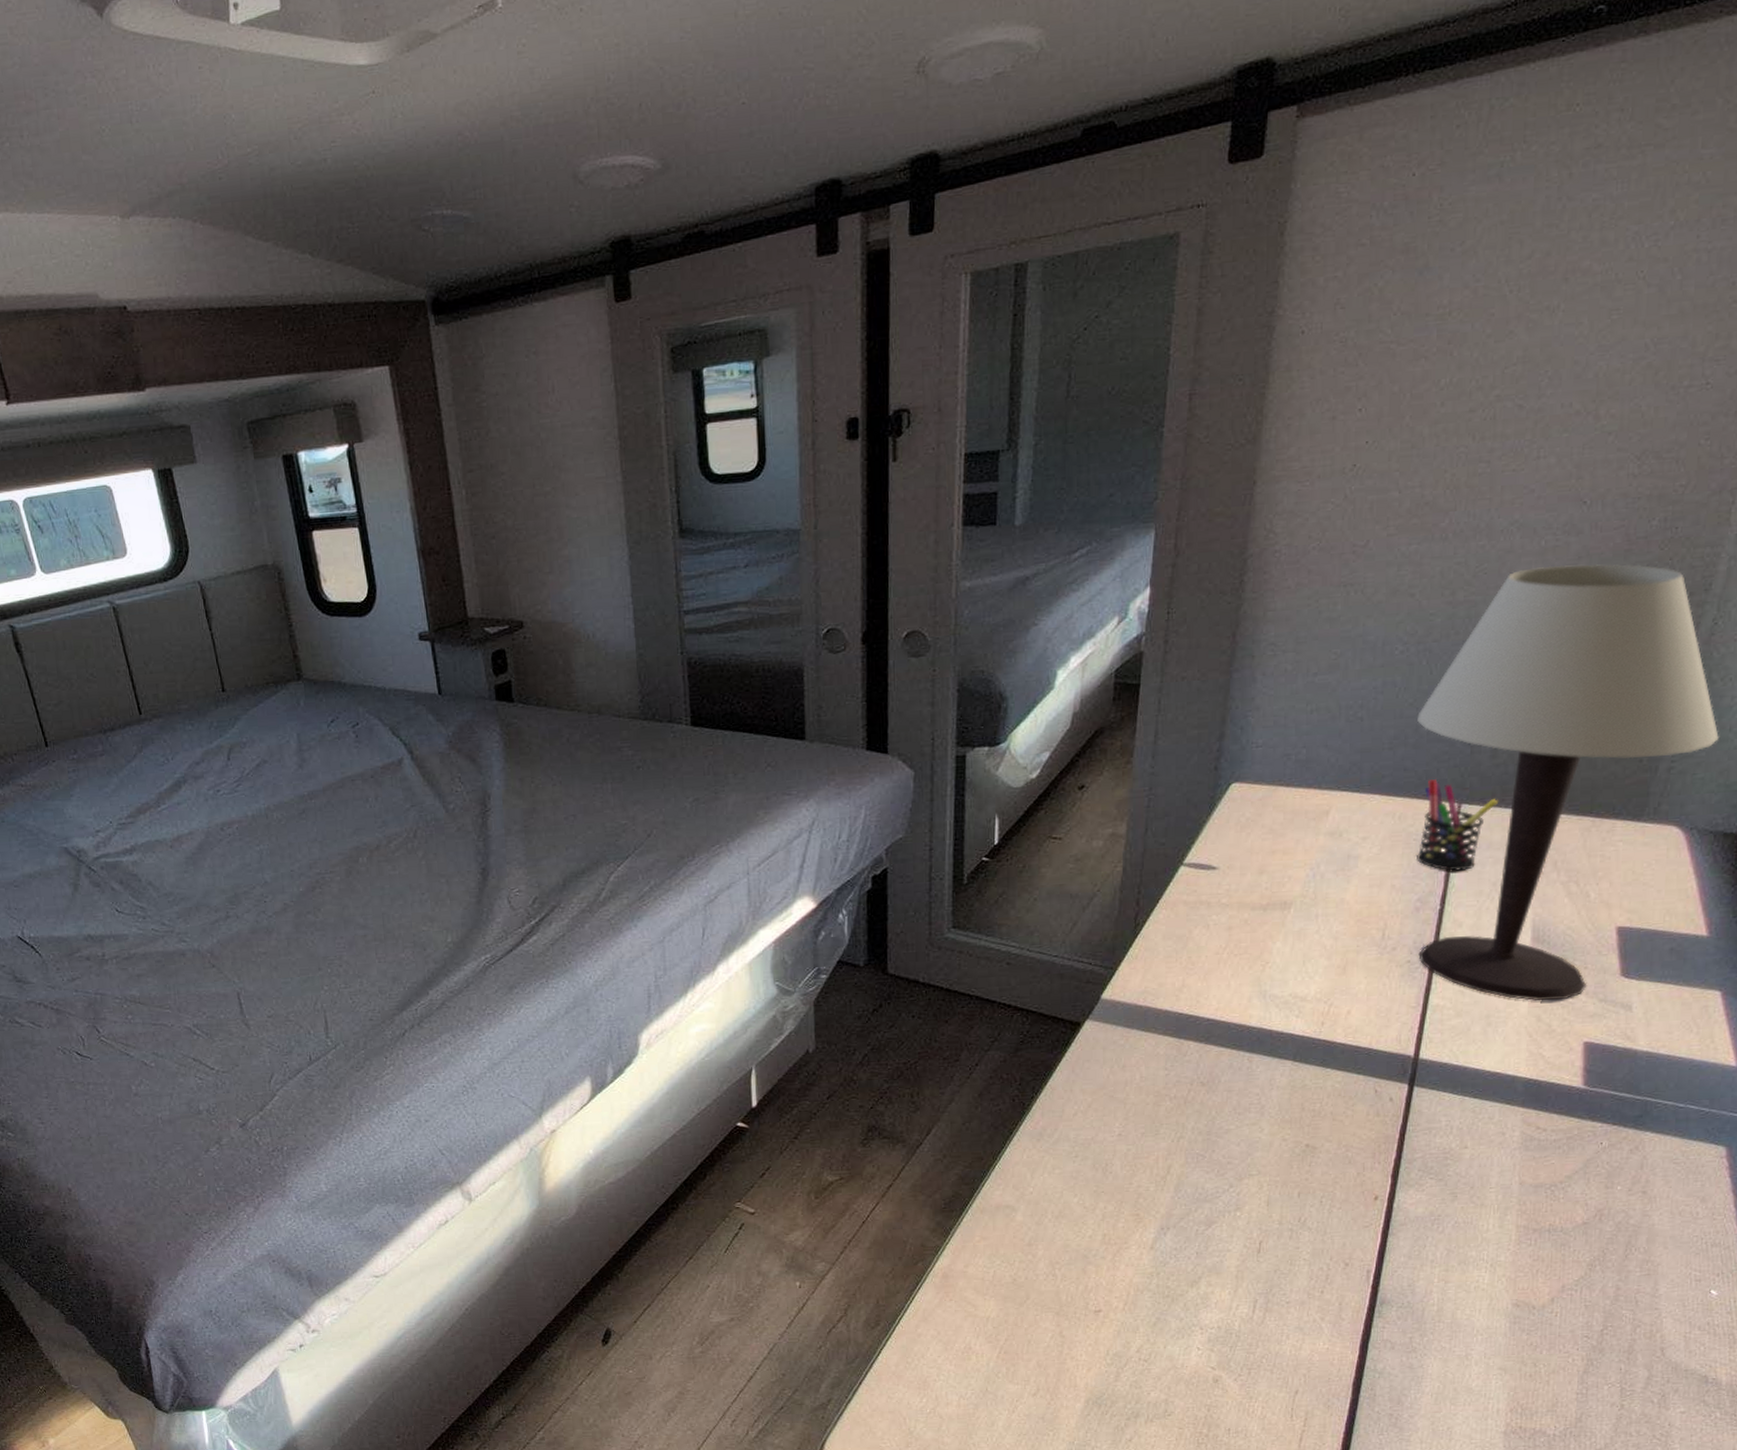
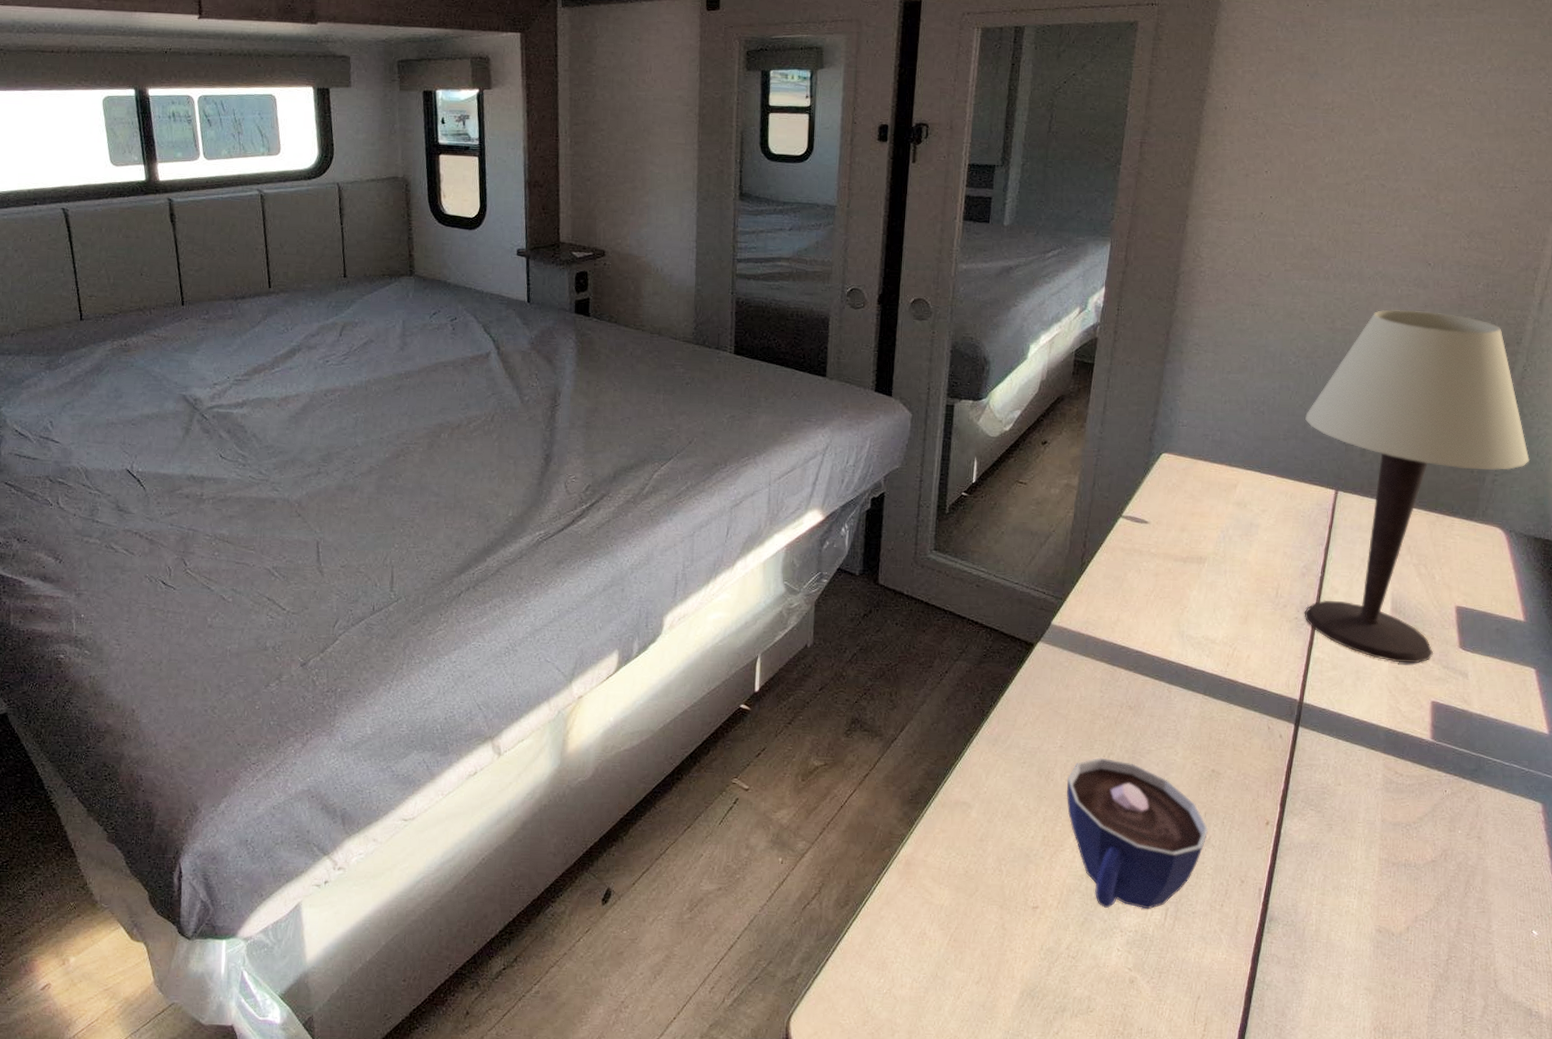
cup: none [1128,1142,1304,1306] -> present [1066,757,1209,910]
pen holder: present [1417,779,1498,871] -> none [1303,468,1366,546]

